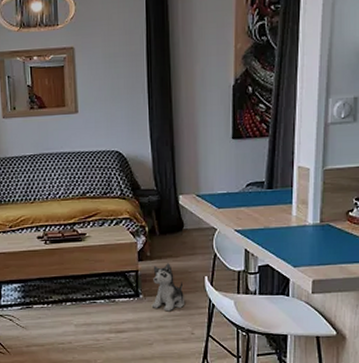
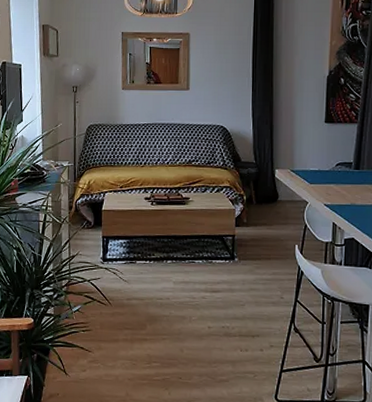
plush toy: present [151,263,185,312] -> none [245,230,277,276]

